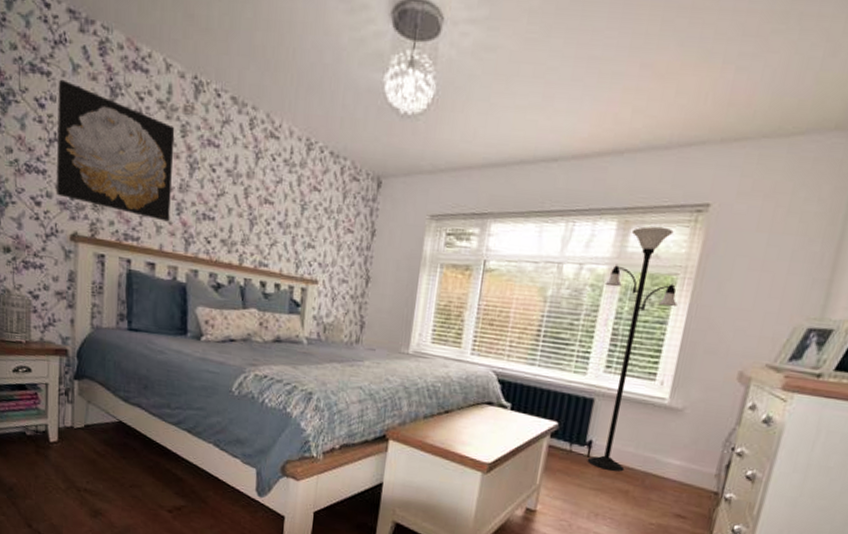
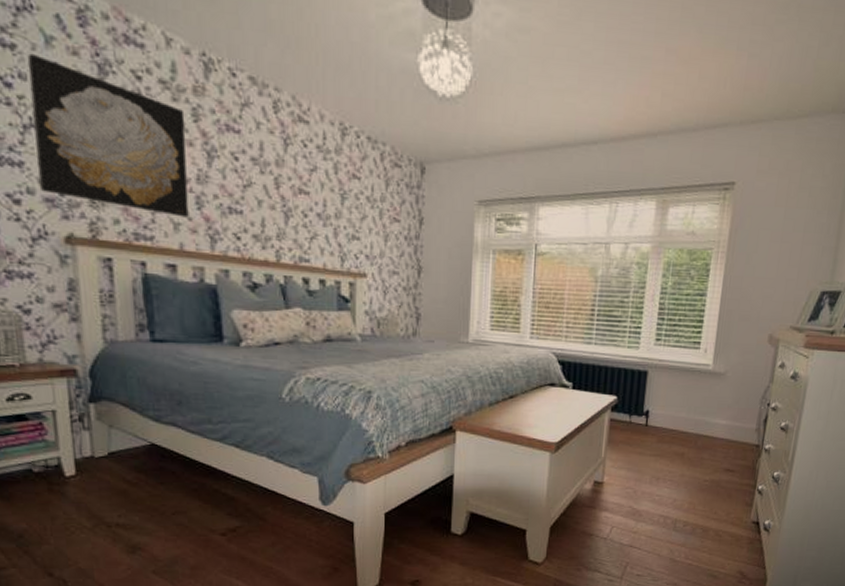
floor lamp: present [587,226,678,472] -> none [645,204,714,436]

